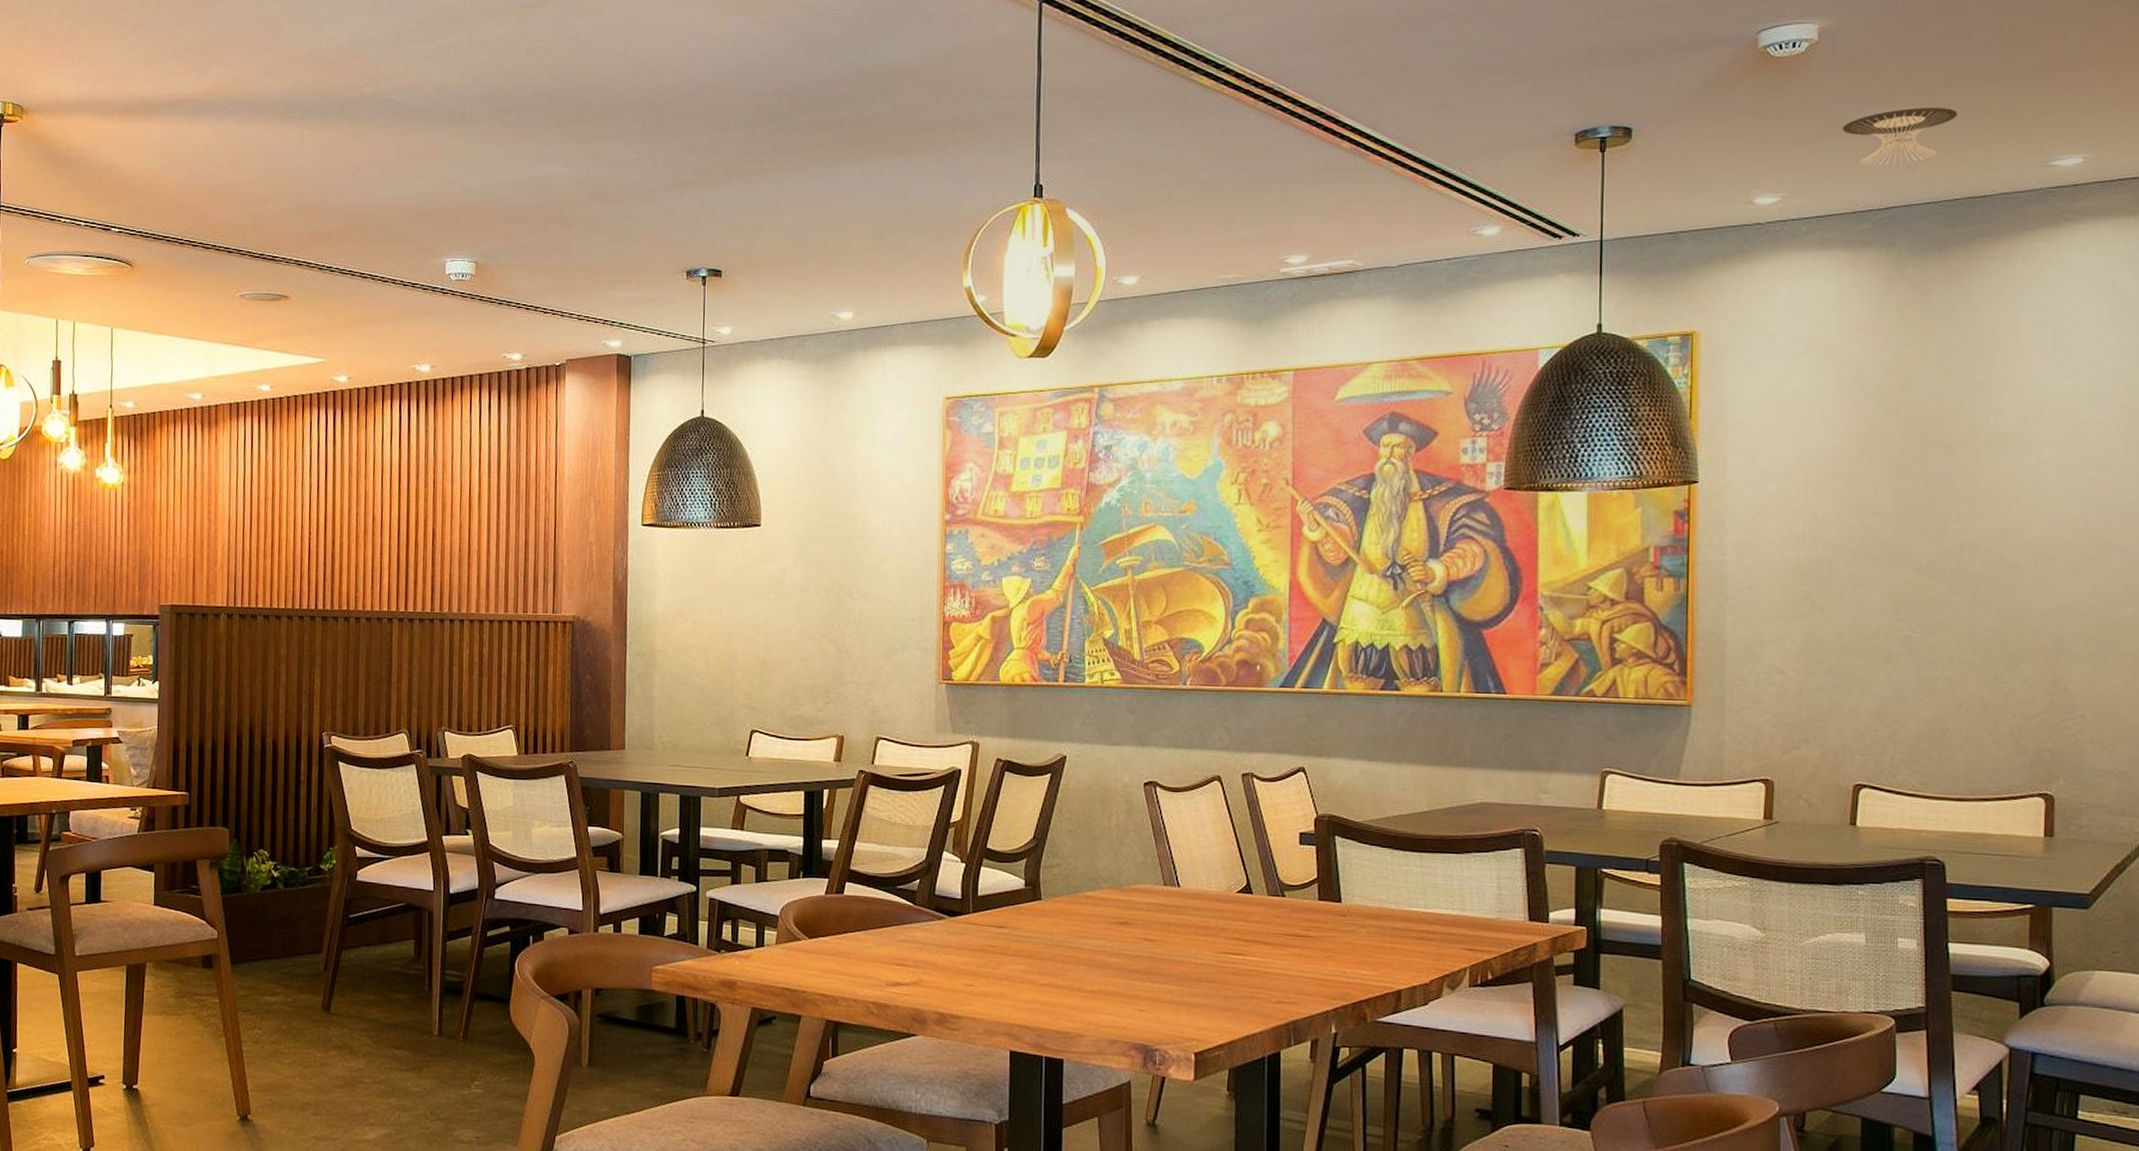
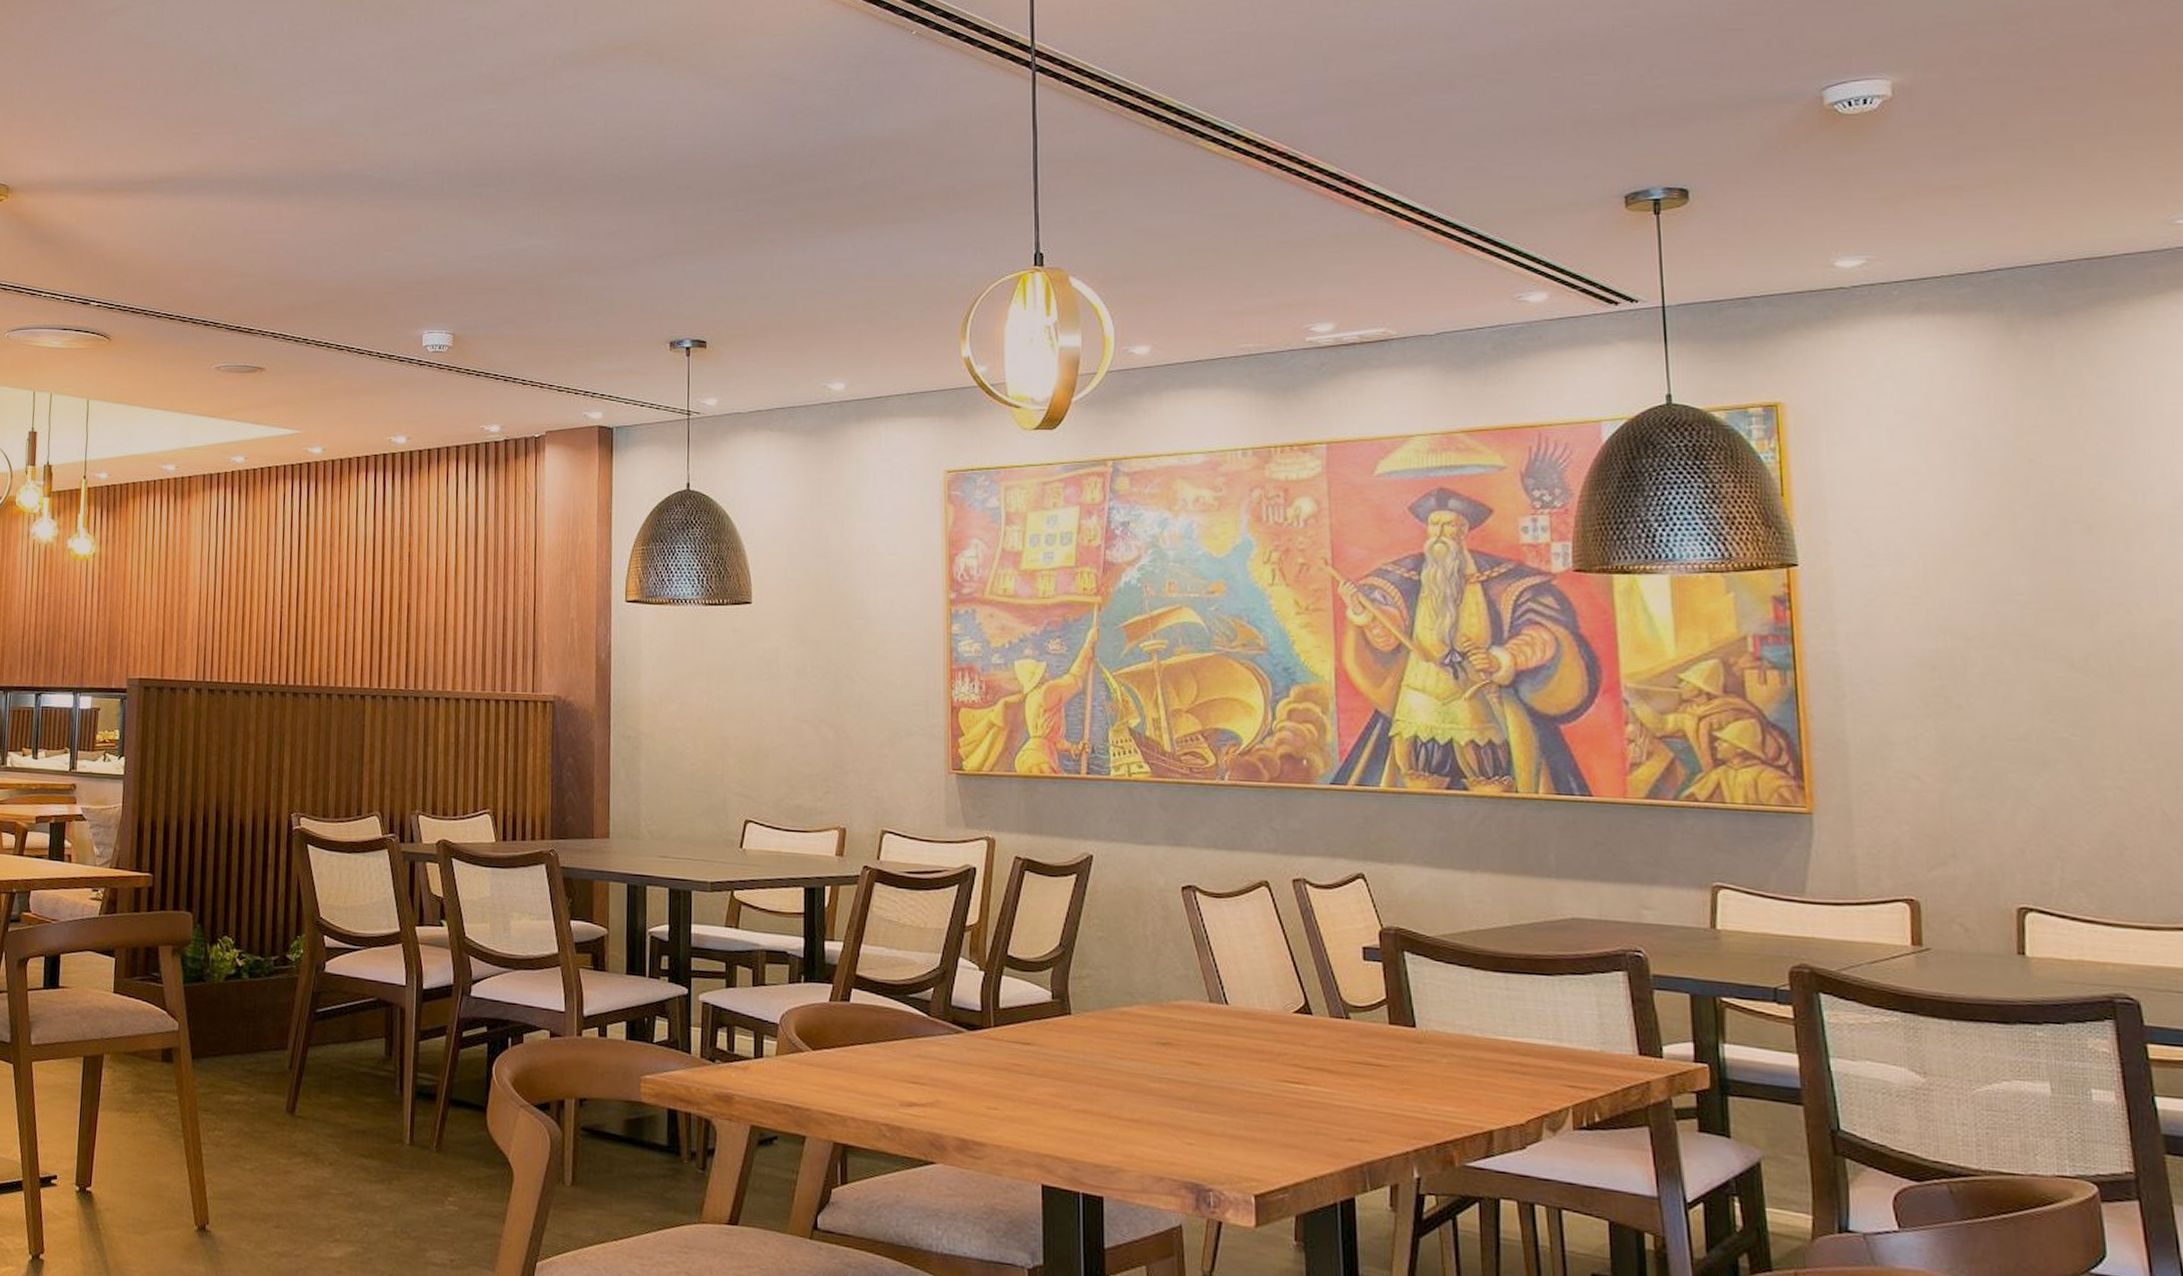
recessed light: present [1842,107,1957,167] -> none [1928,163,2062,227]

